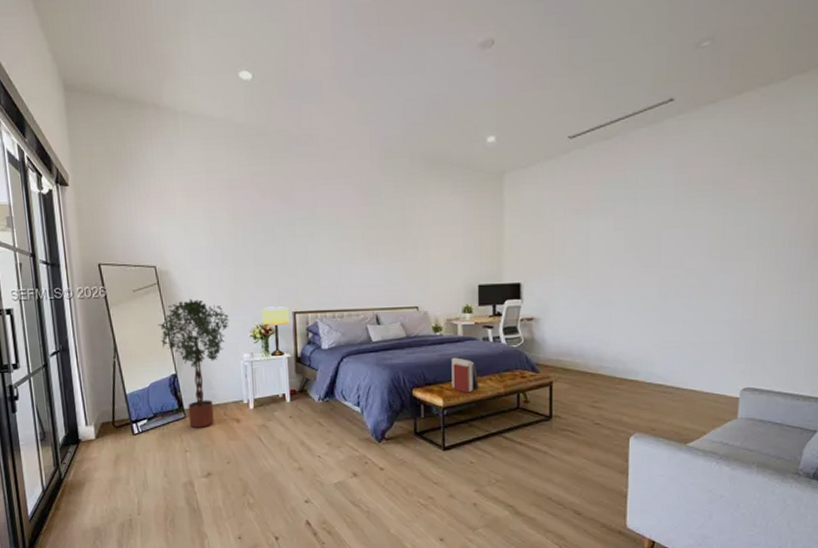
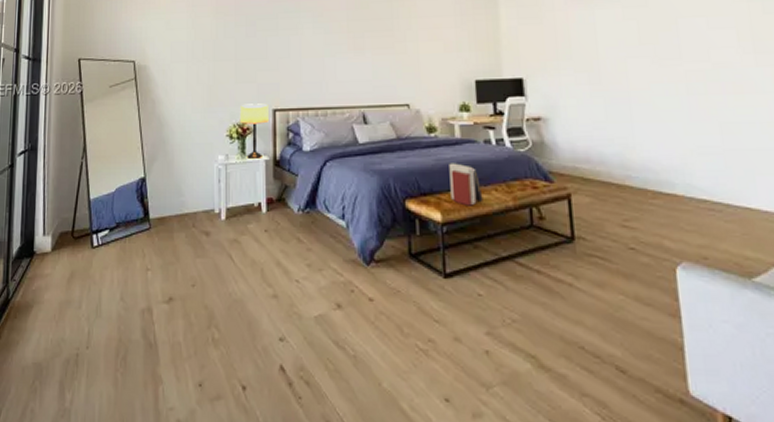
potted tree: present [157,298,229,428] -> none [130,94,205,241]

